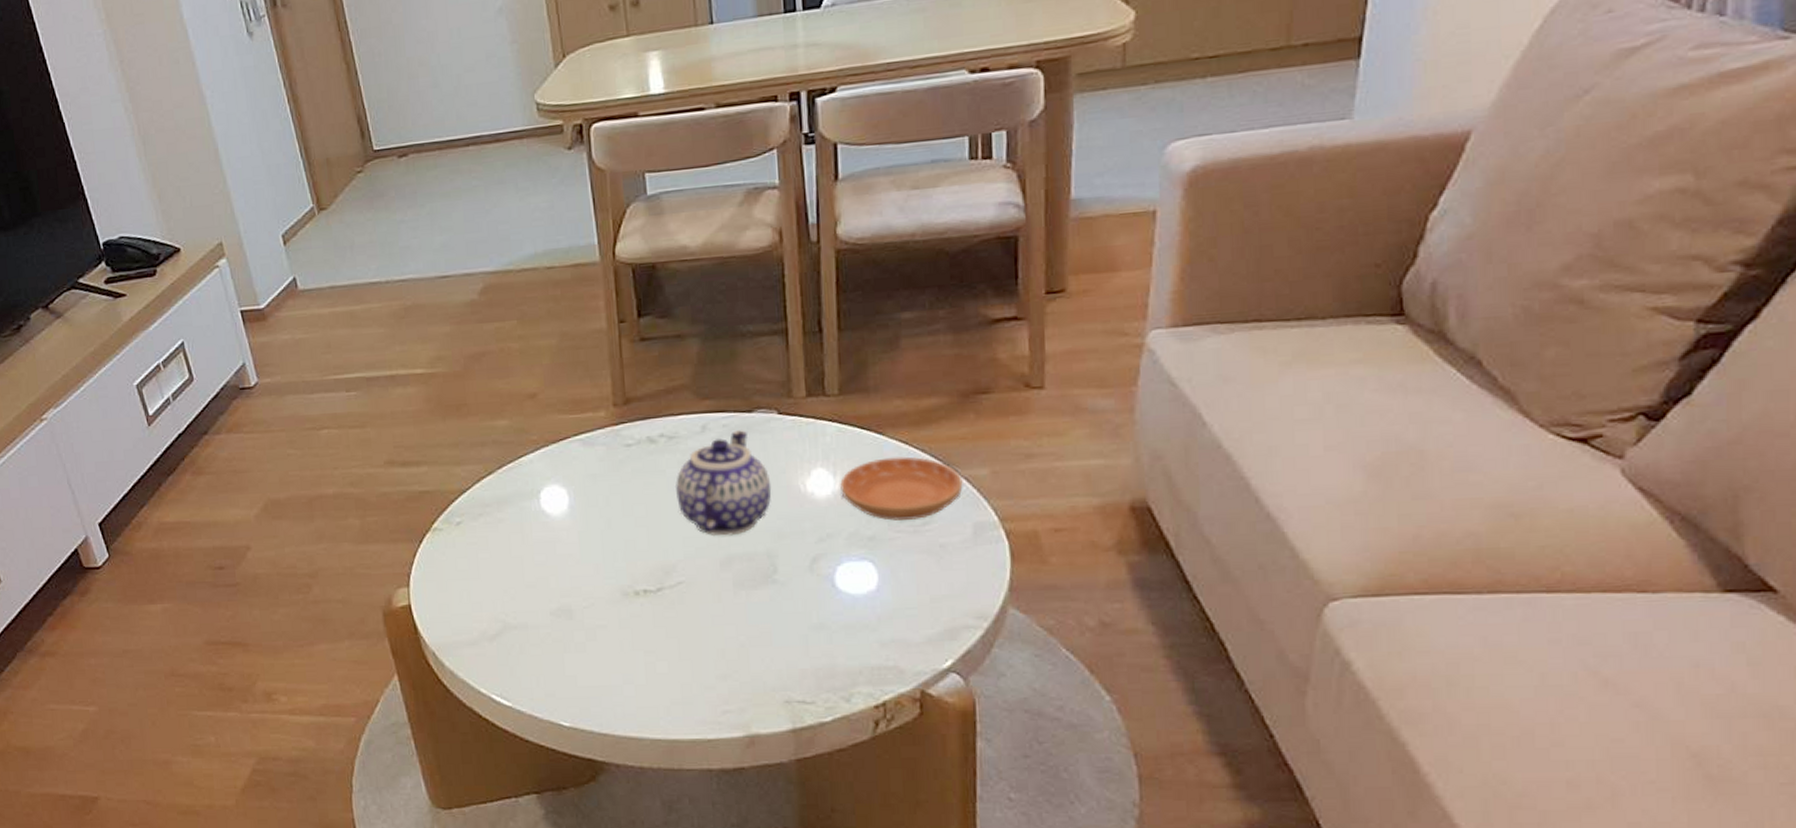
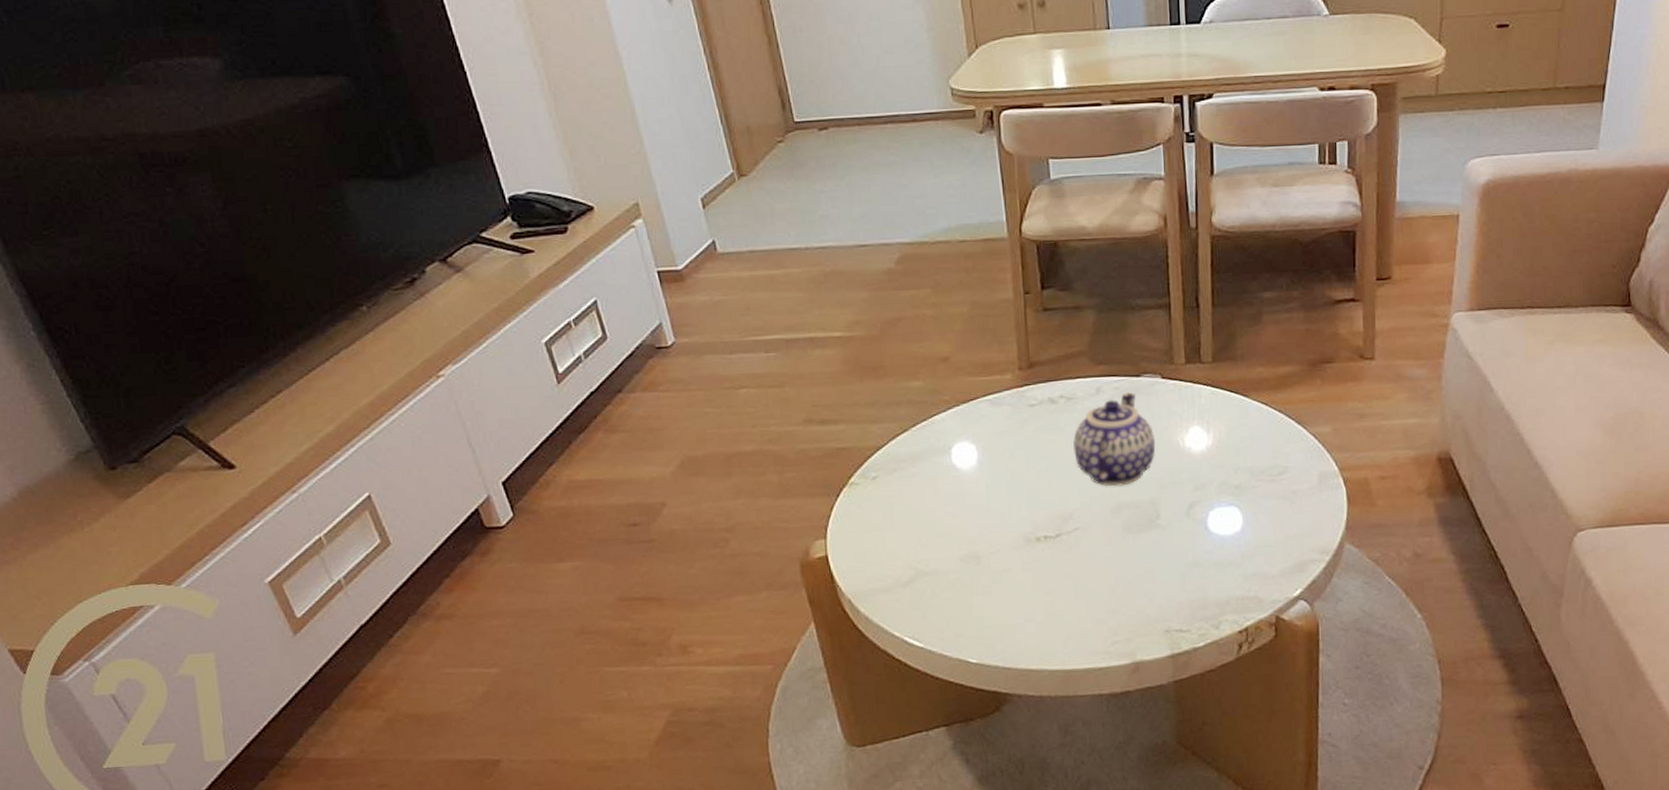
saucer: present [840,456,963,521] -> none [1213,416,1311,471]

